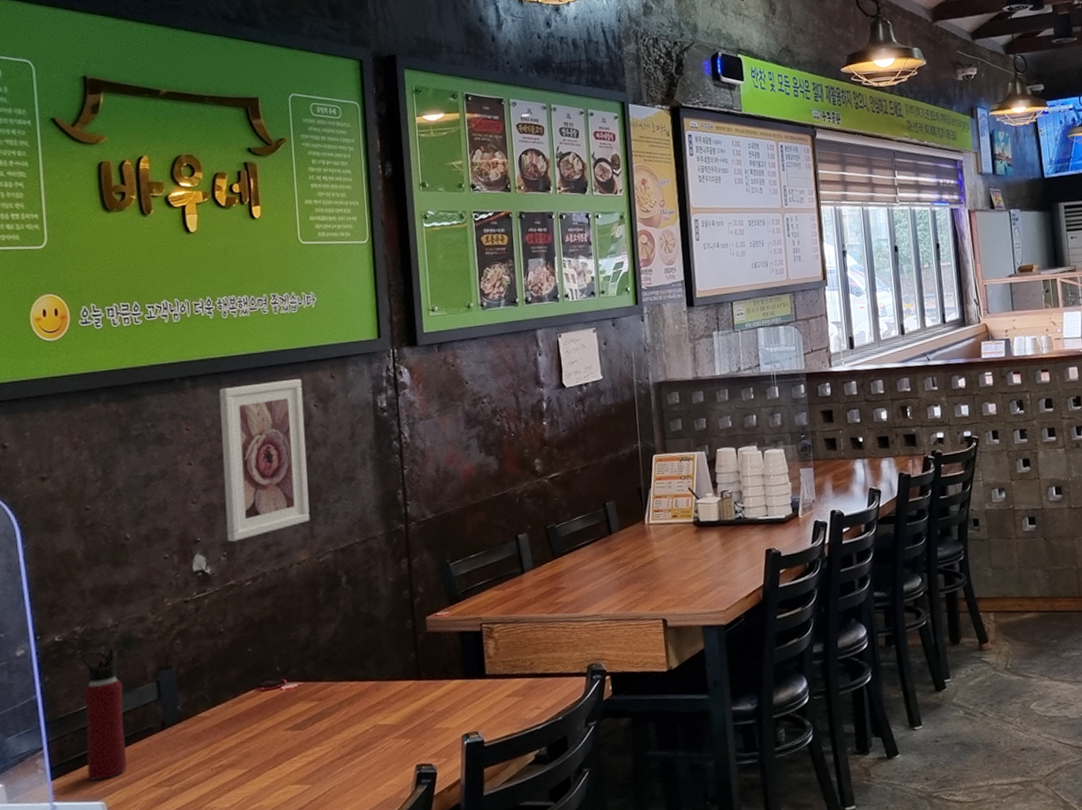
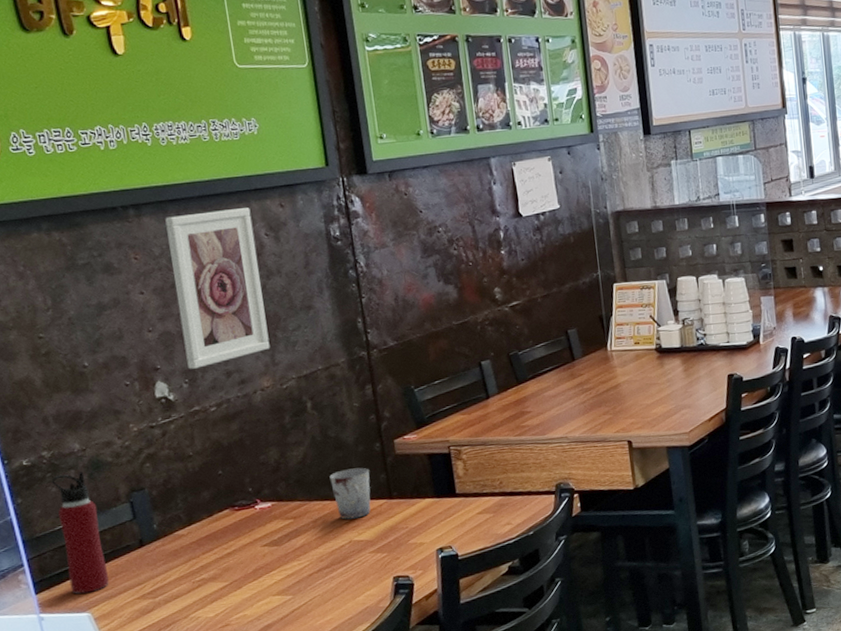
cup: none [359,646,400,702] -> present [329,467,371,520]

